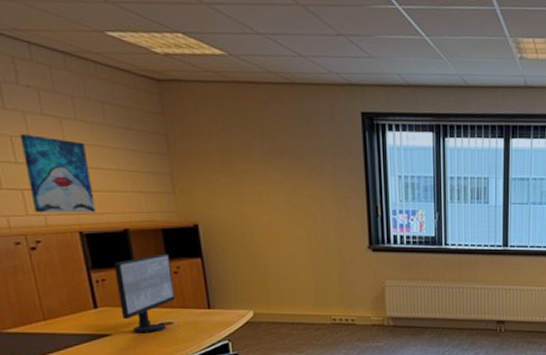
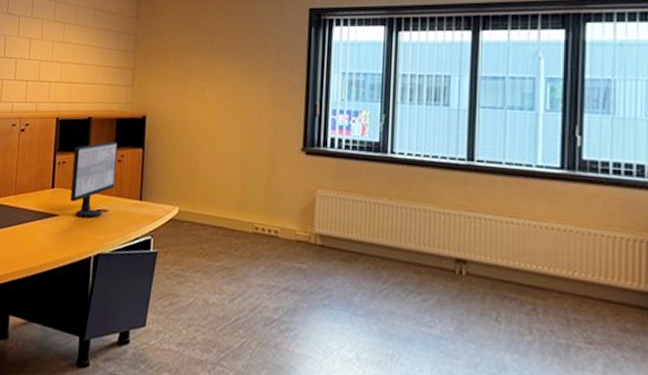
wall art: present [19,134,96,214] -> none [31,37,77,103]

